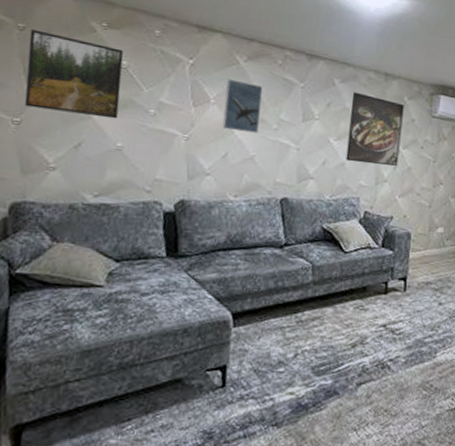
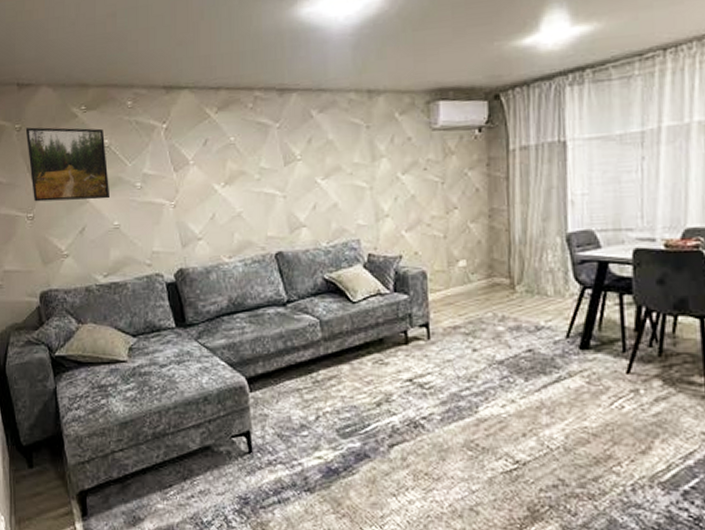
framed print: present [222,79,264,134] -> none [201,135,241,190]
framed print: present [346,92,404,167] -> none [334,119,399,201]

